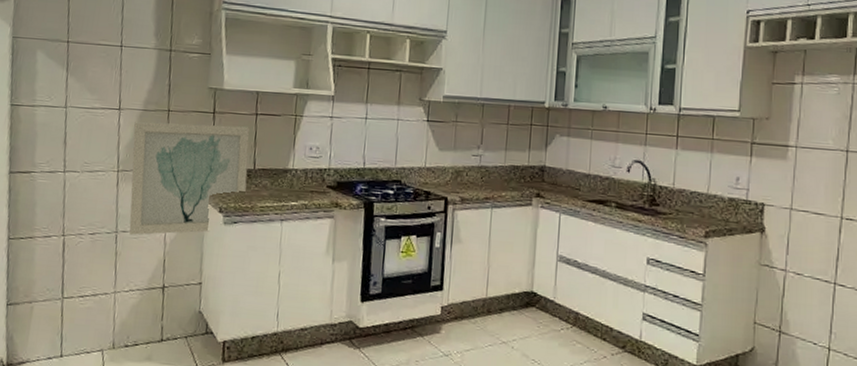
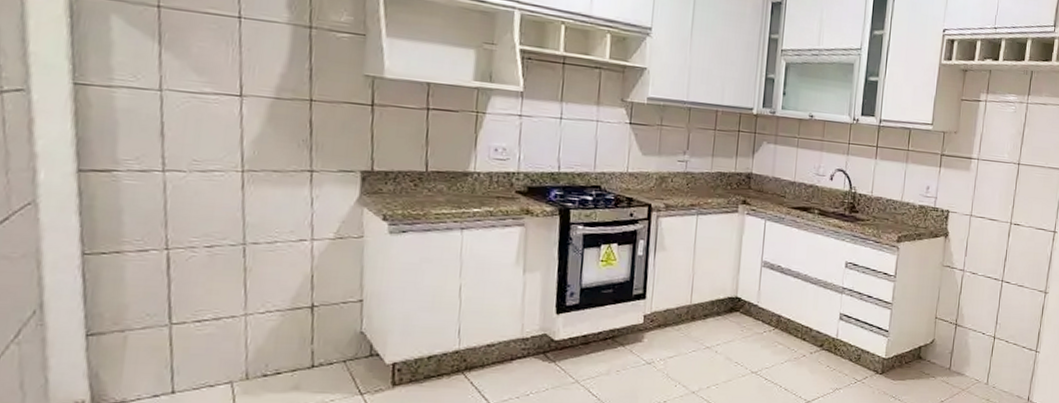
wall art: present [129,122,250,235] -> none [261,112,420,247]

